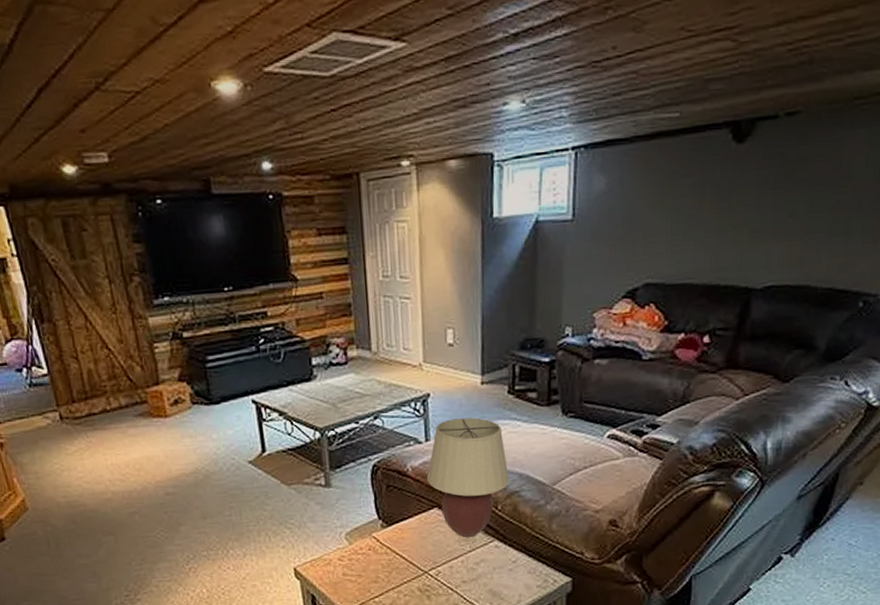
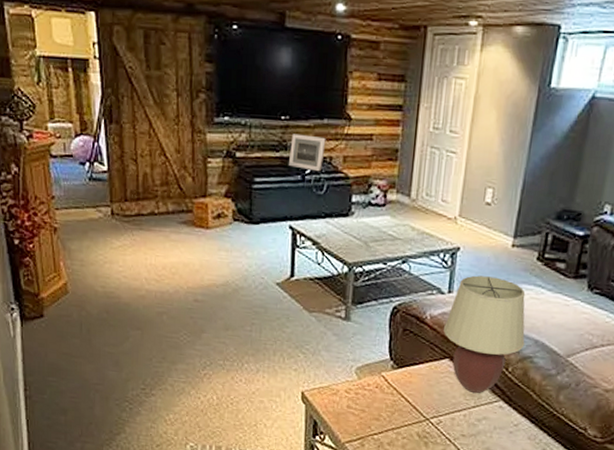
picture frame: none [238,303,276,340] -> present [288,133,326,172]

